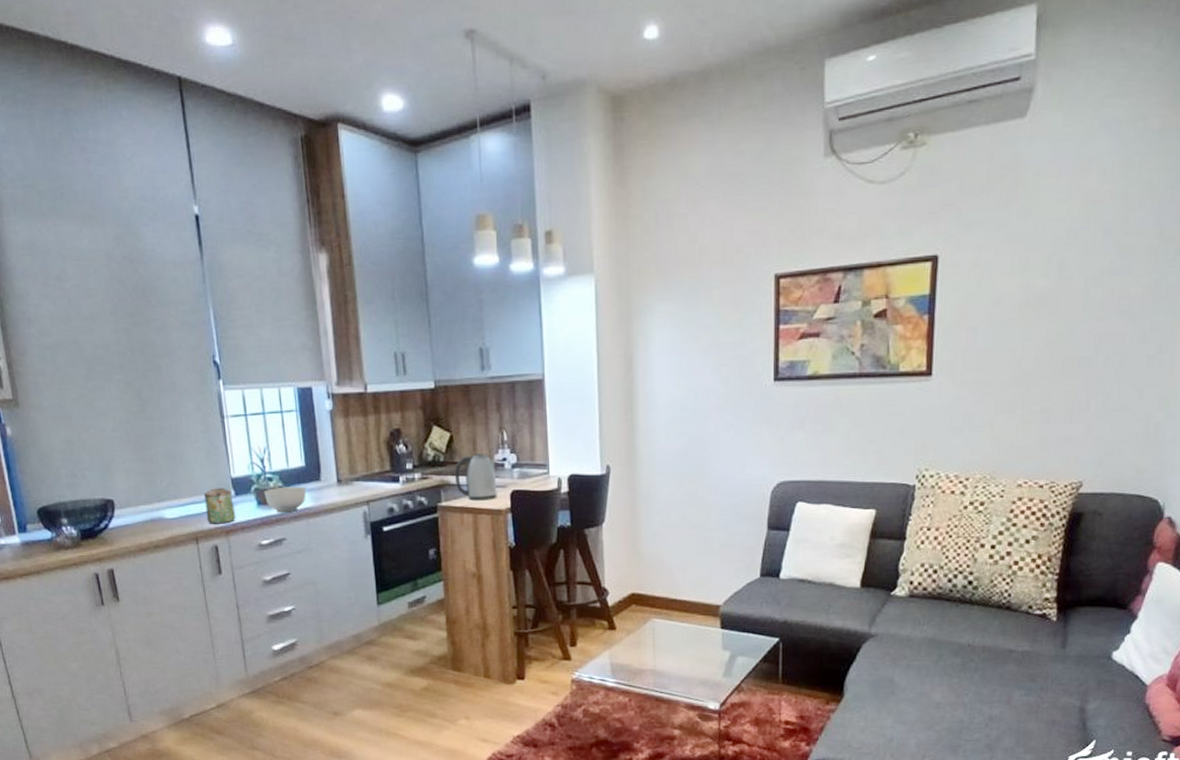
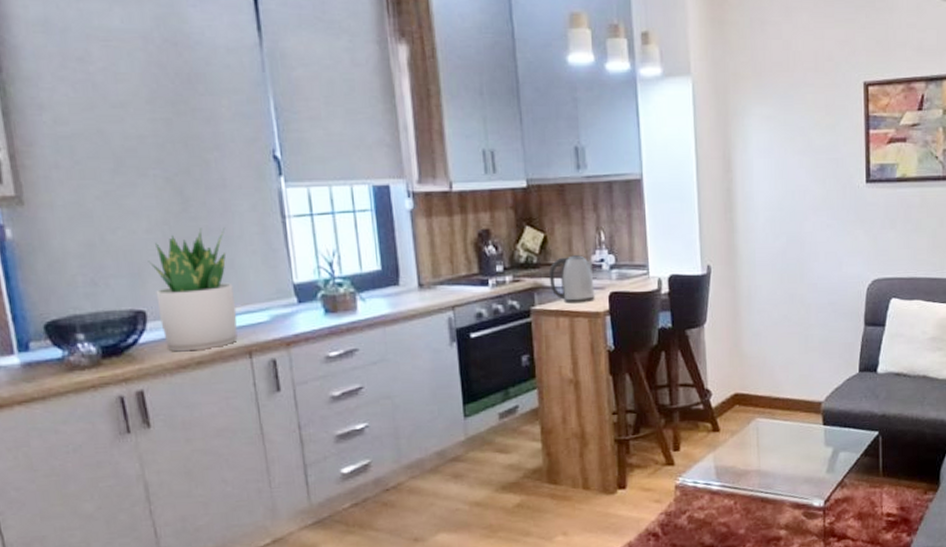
planter: none [114,426,187,537] -> present [148,227,238,352]
canister: present [204,488,236,524] -> none [260,295,299,336]
bowl: present [263,486,307,512] -> none [332,291,383,320]

